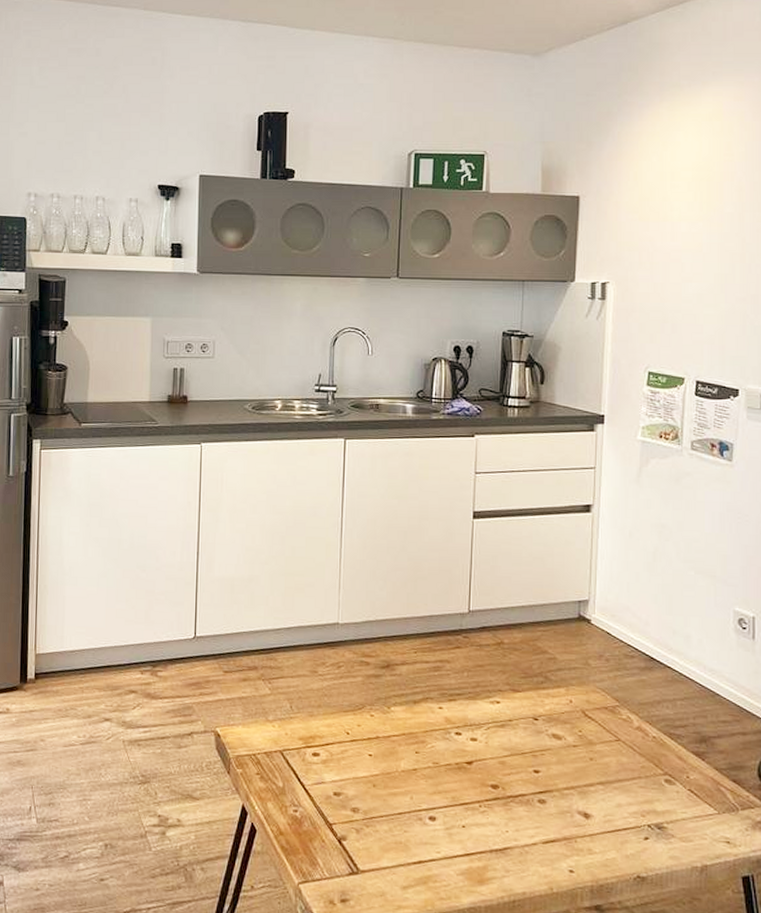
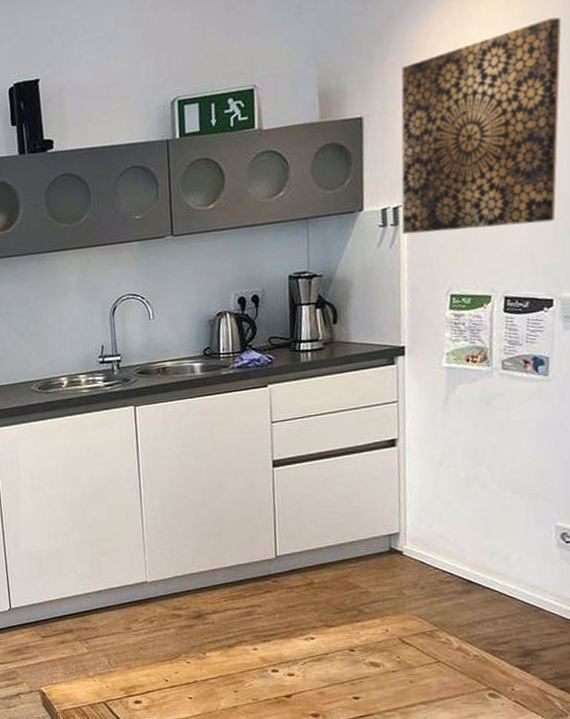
wall art: none [608,138,754,317] -> present [401,17,562,235]

